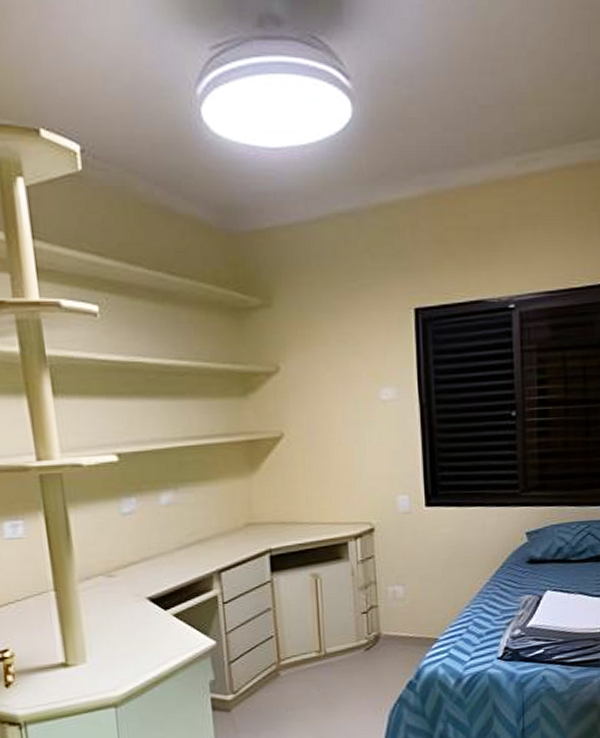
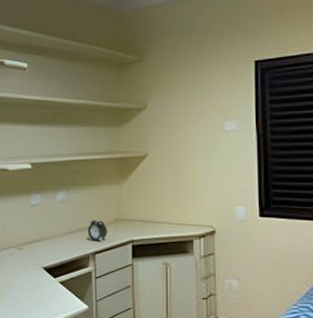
alarm clock: none [208,526,236,556] -> present [88,219,108,242]

